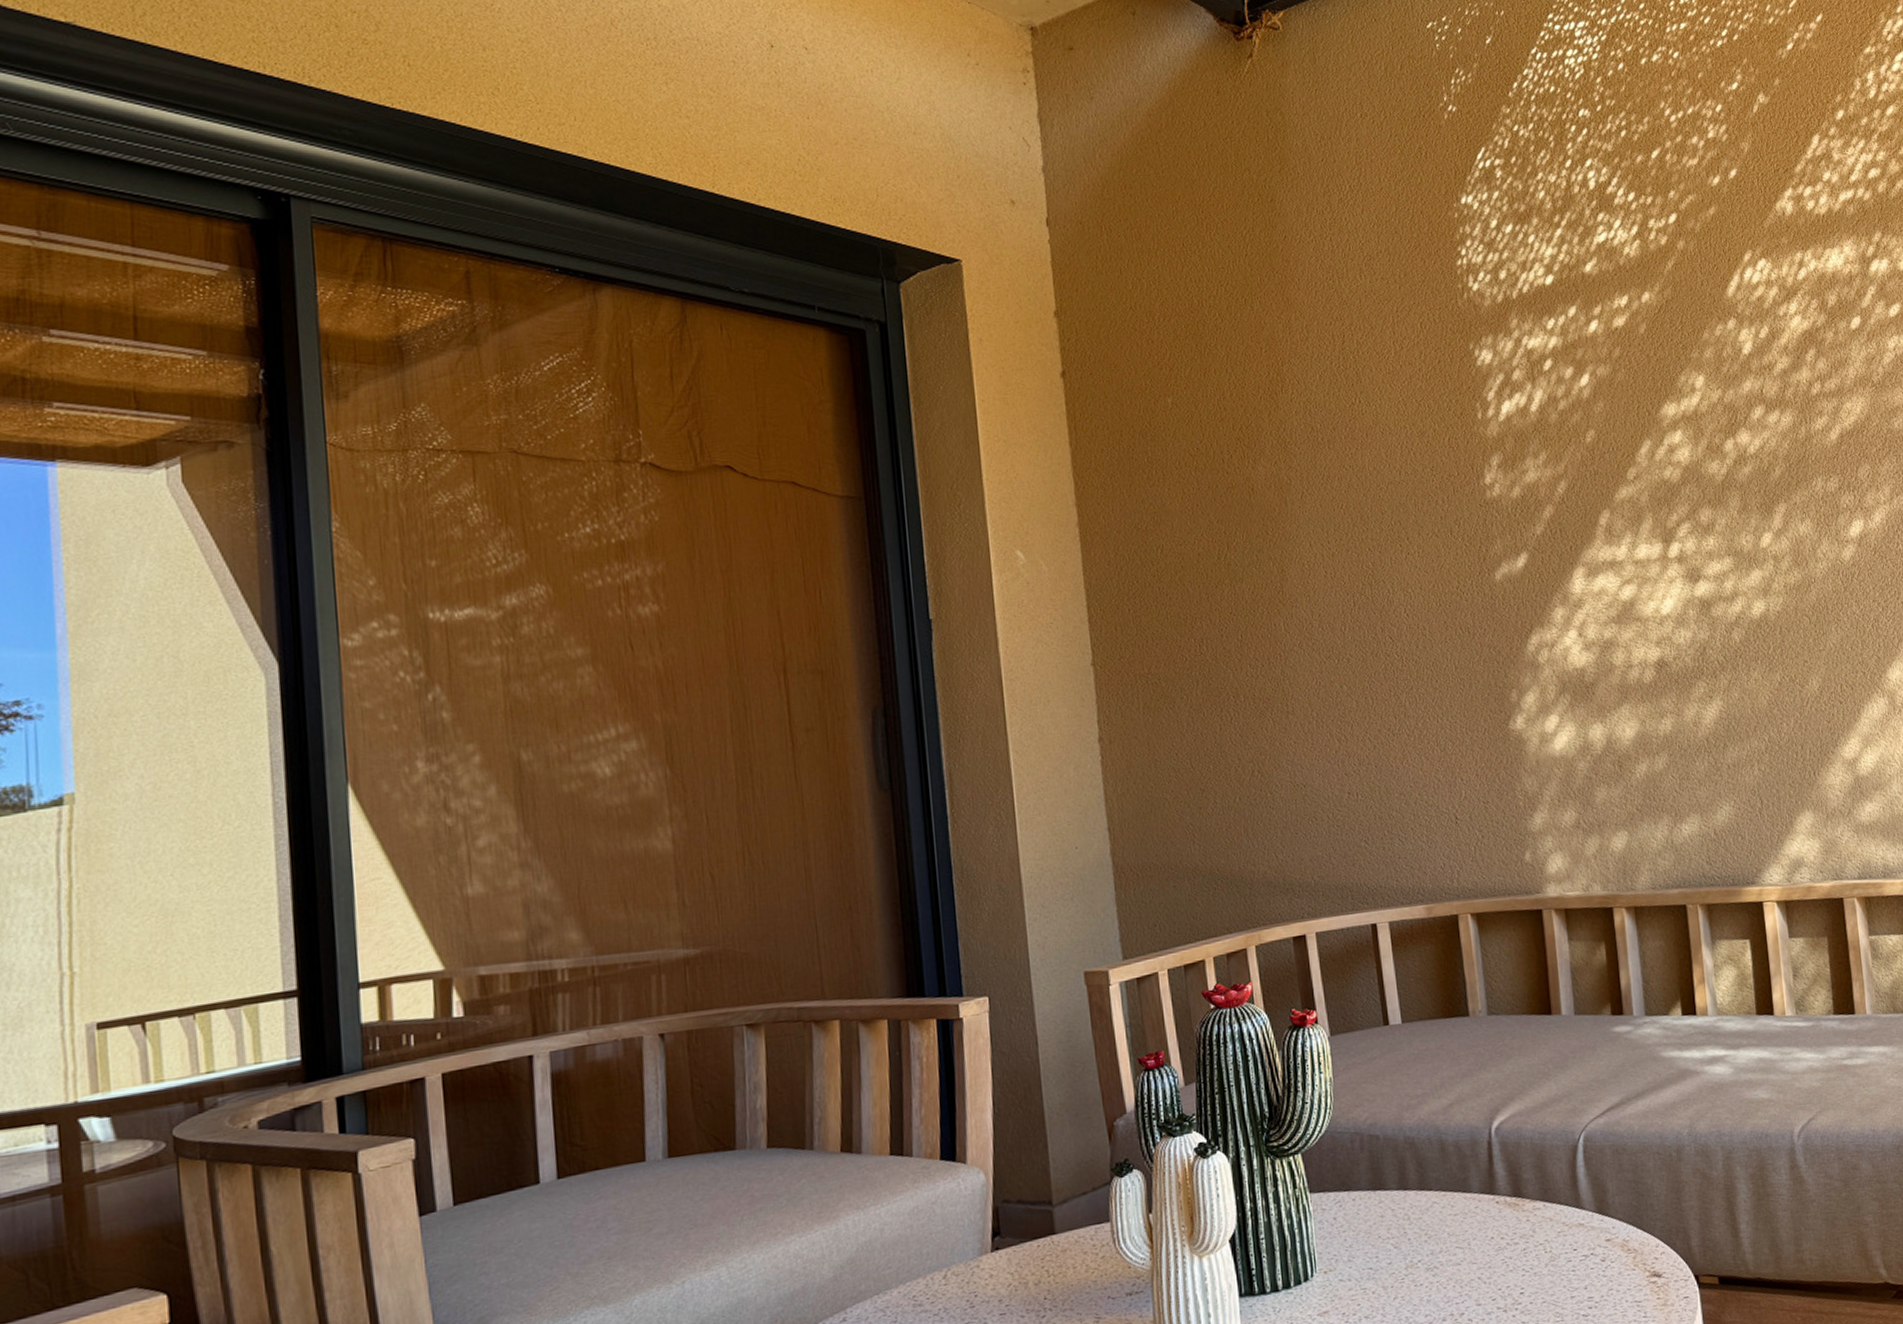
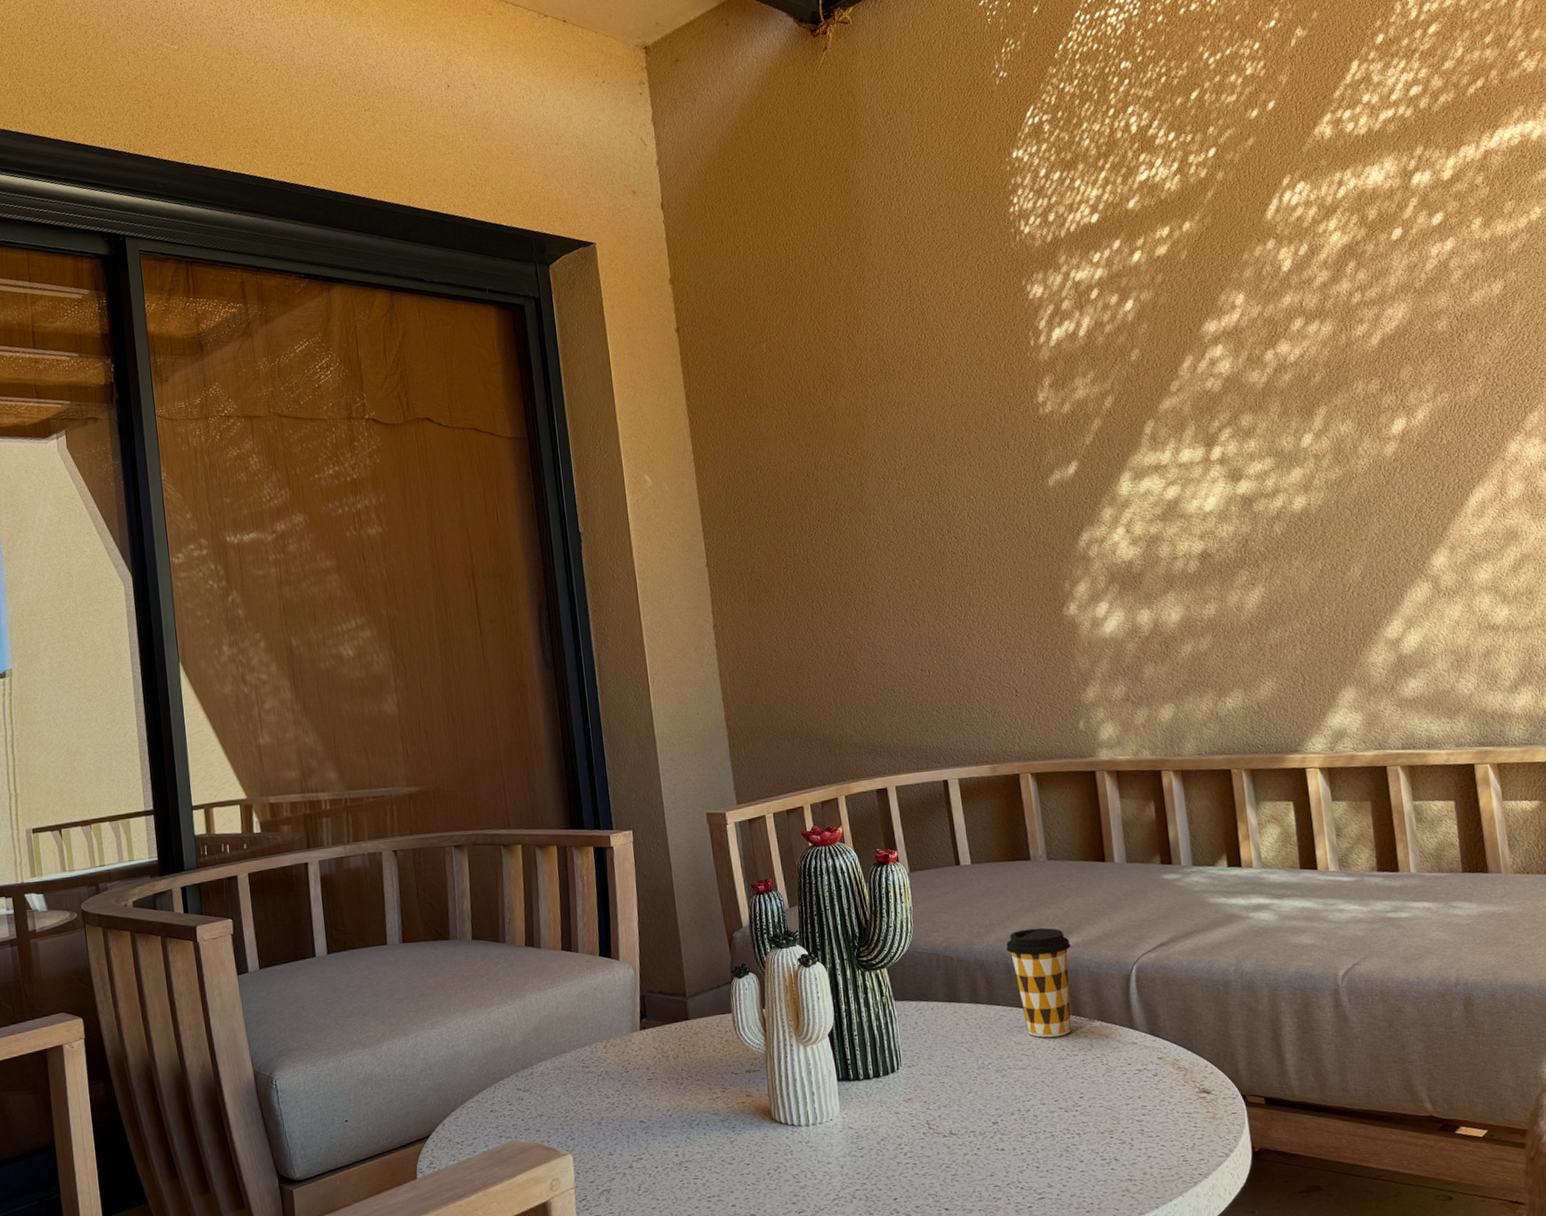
coffee cup: none [1440,1095,1513,1226] -> present [1006,928,1071,1038]

